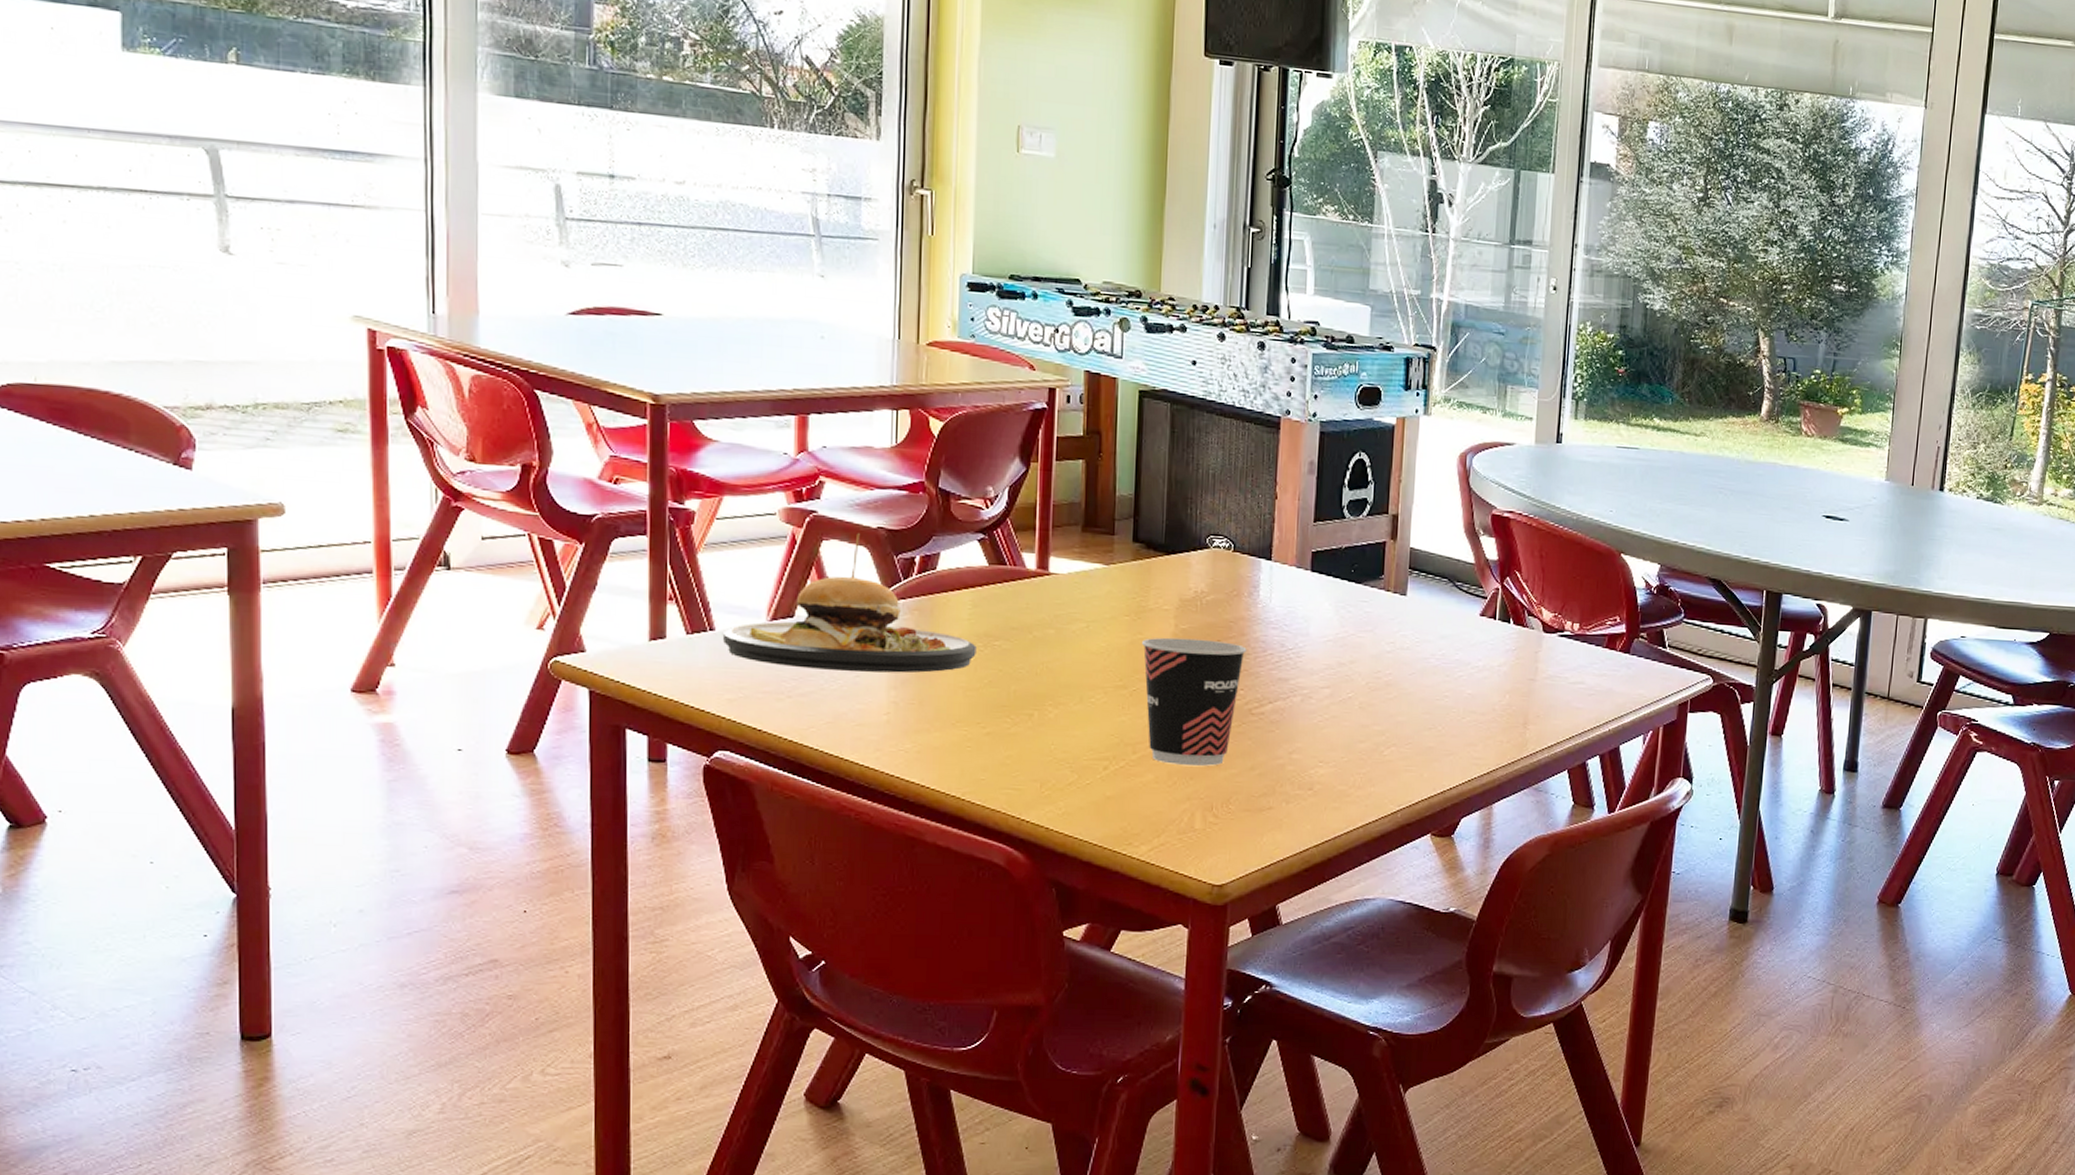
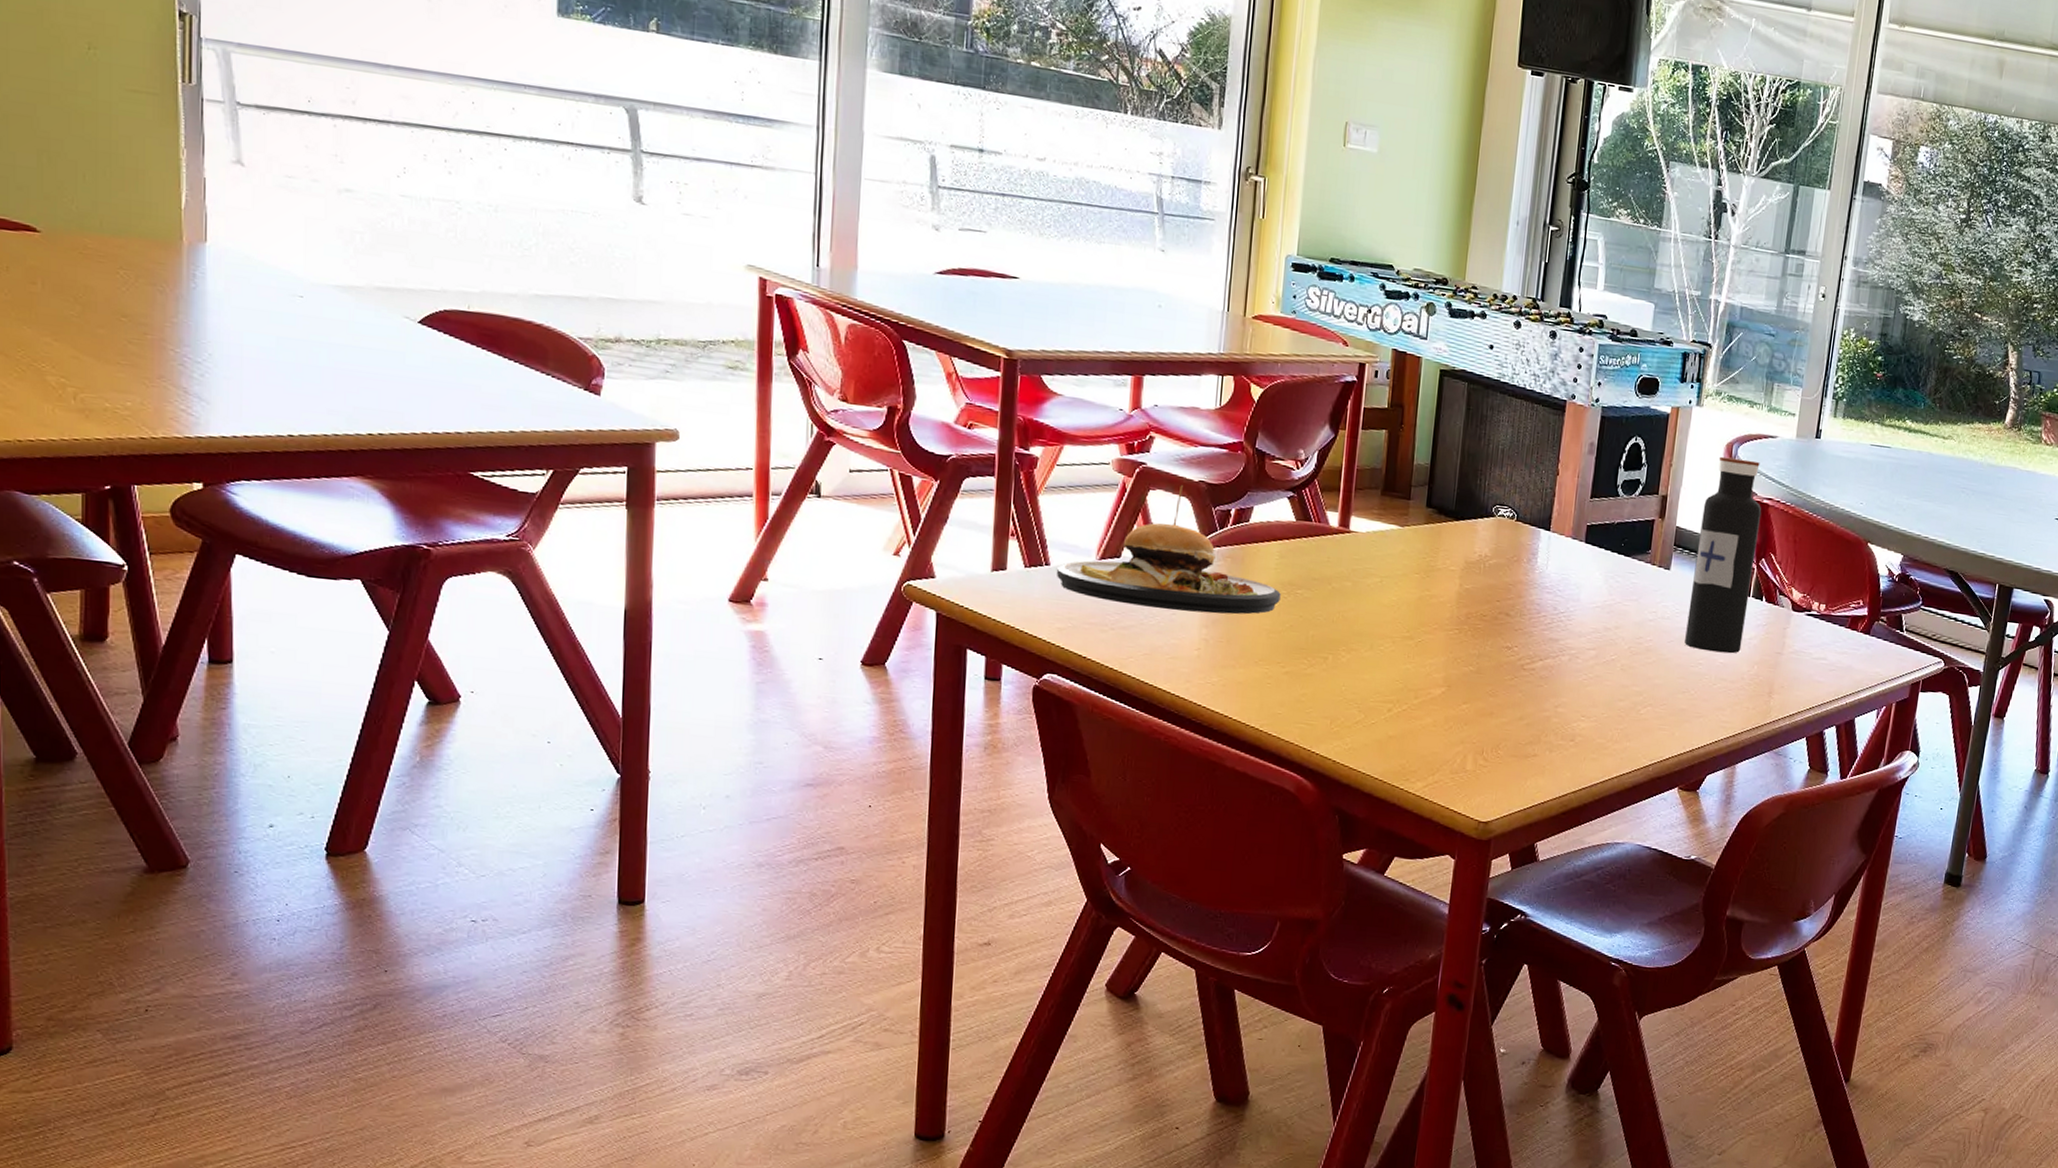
cup: present [1142,637,1247,766] -> none [1429,595,1523,714]
water bottle: none [1428,468,1503,683] -> present [1684,456,1762,654]

